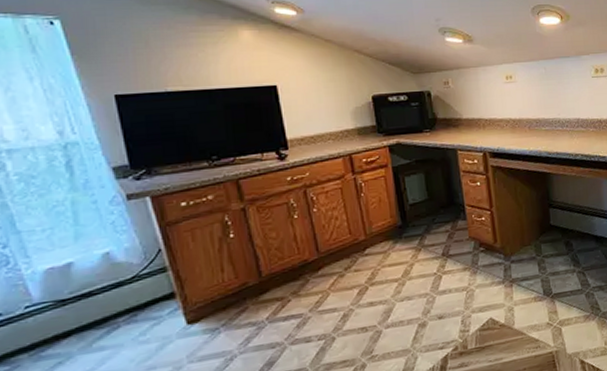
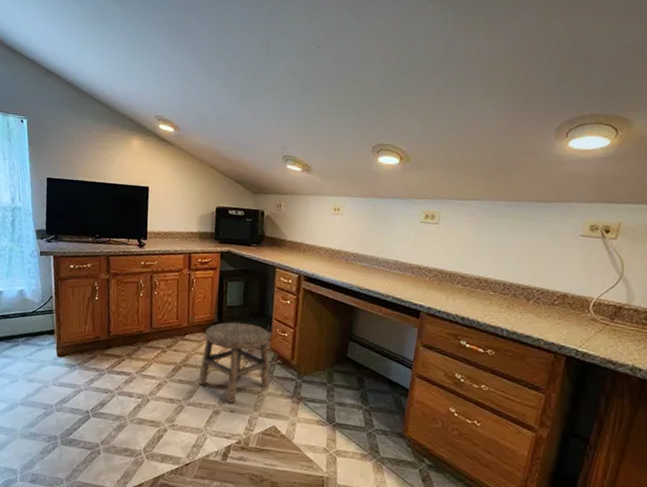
stool: none [389,217,477,310] -> present [198,322,270,403]

